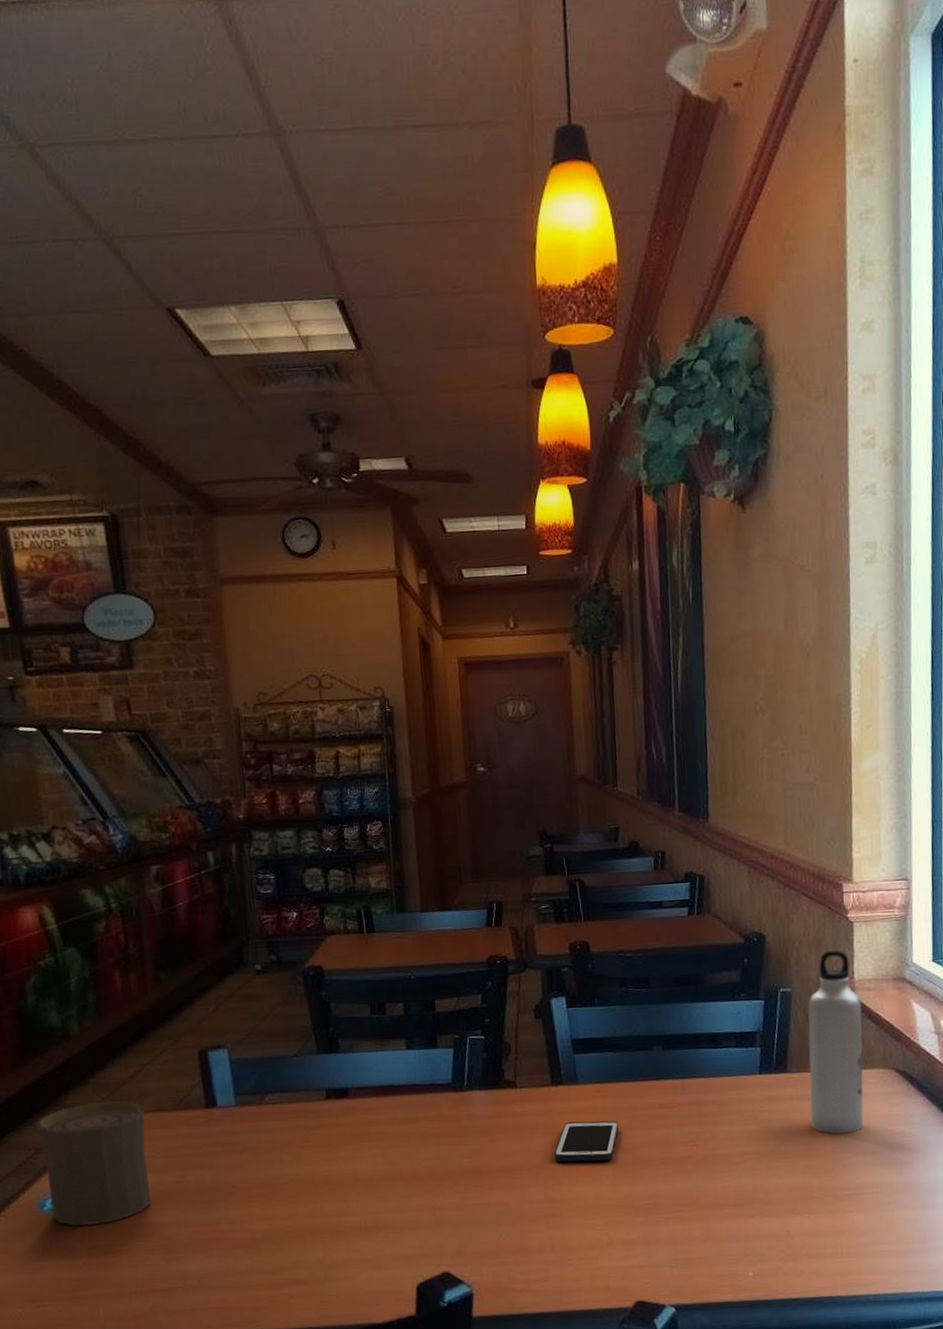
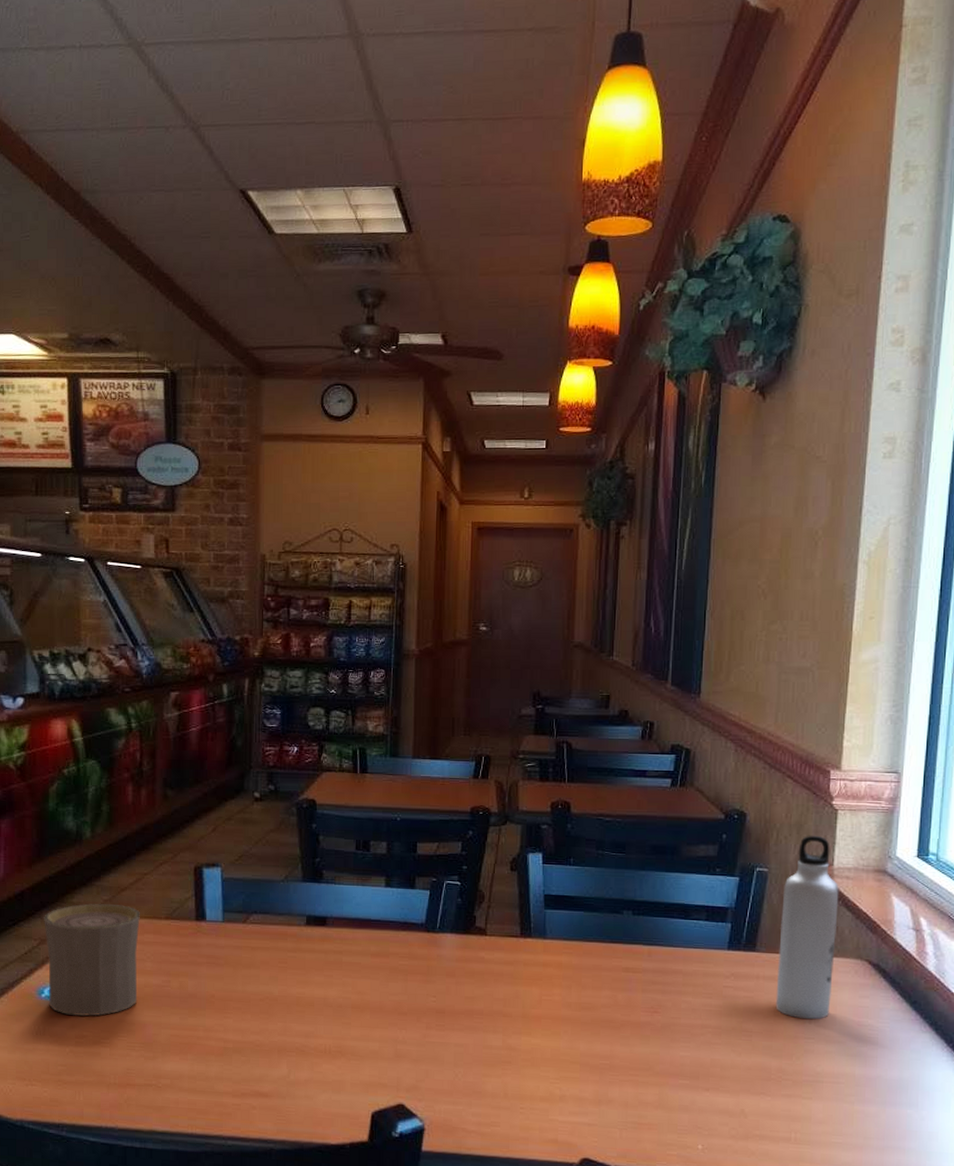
cell phone: present [554,1120,619,1162] -> none [516,974,582,1017]

